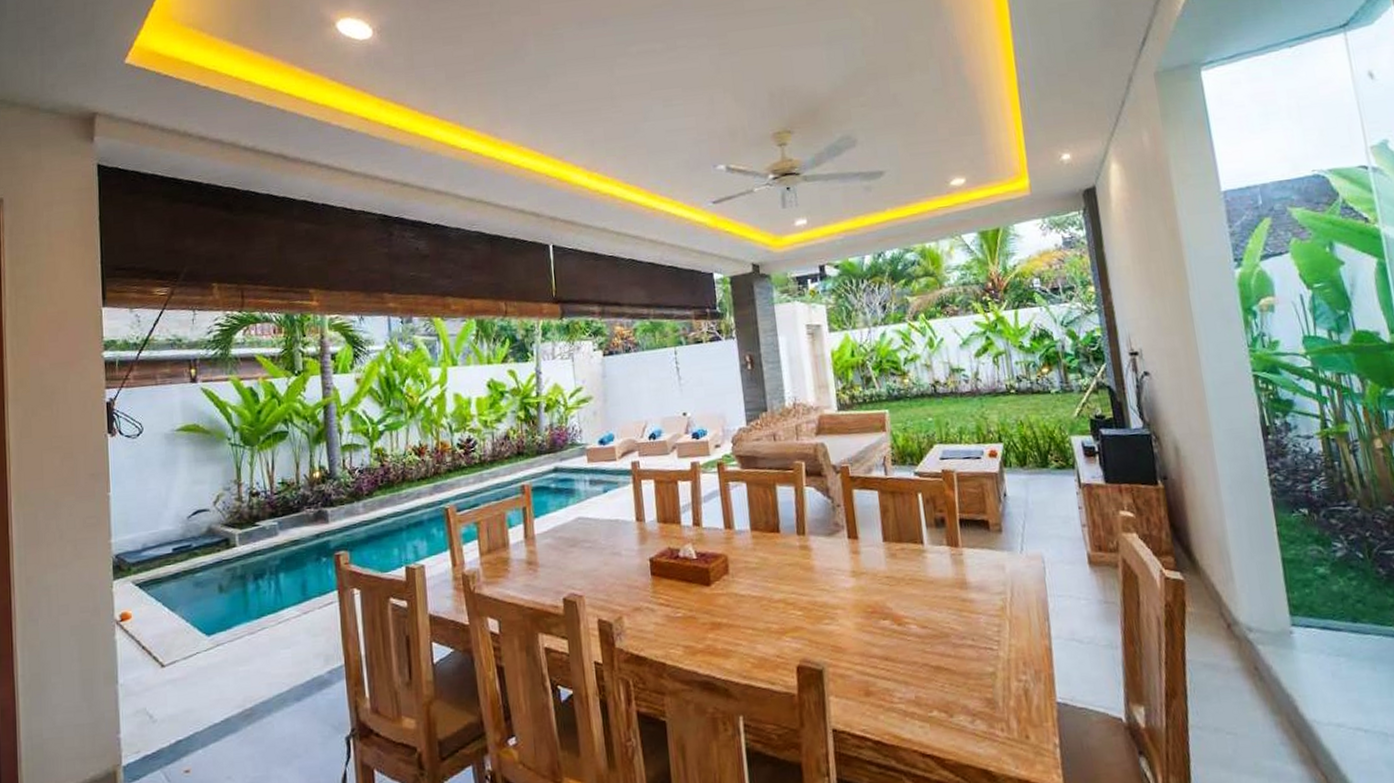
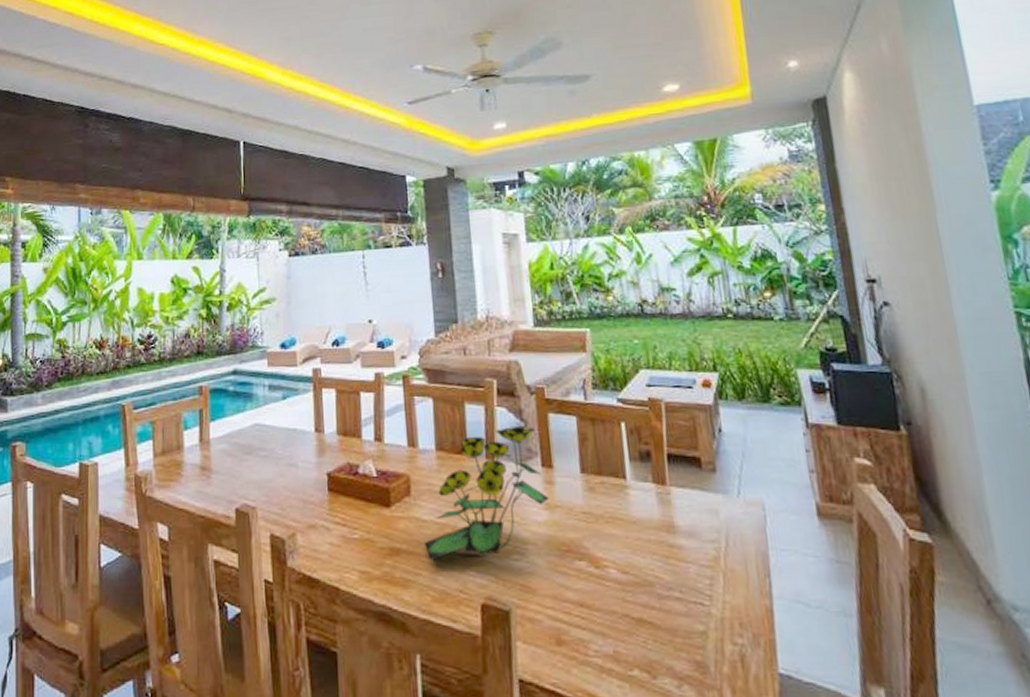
flower arrangement: none [743,502,856,631] -> present [425,425,549,561]

